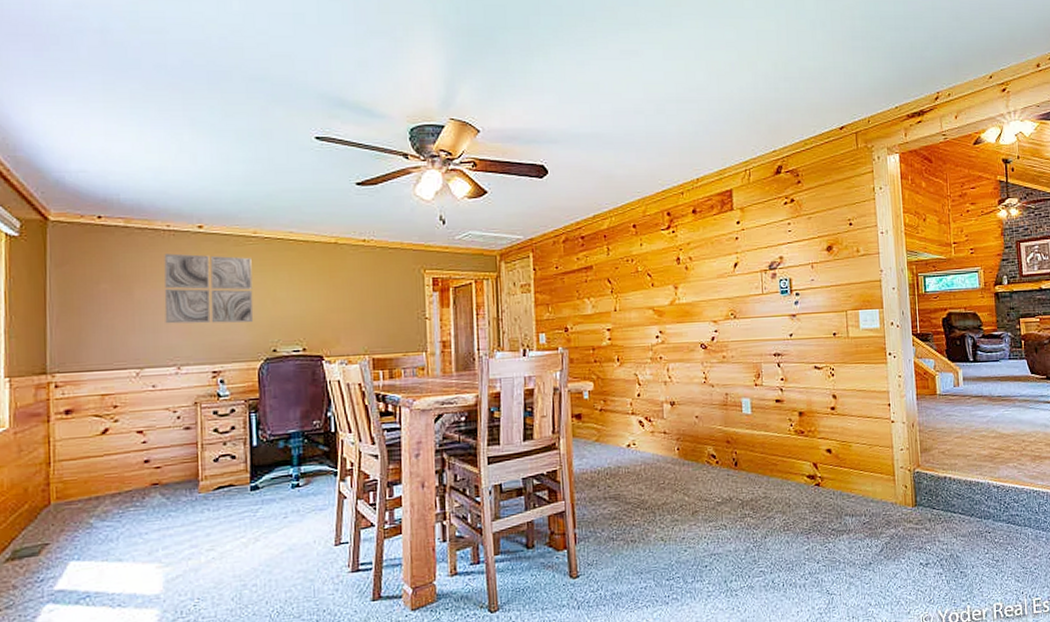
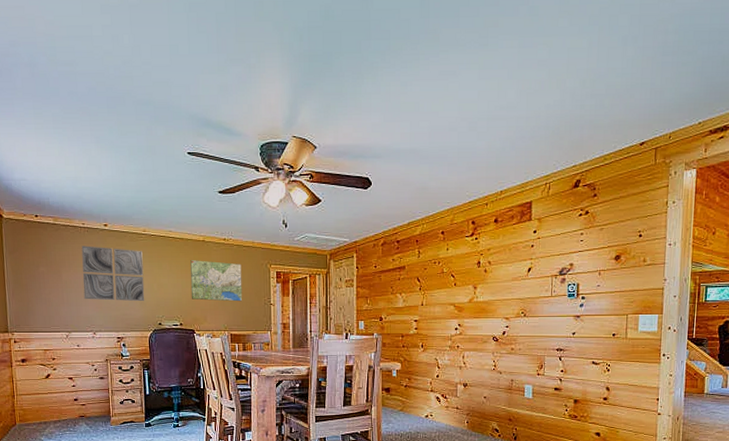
road map: none [318,267,389,318] -> present [190,260,243,302]

